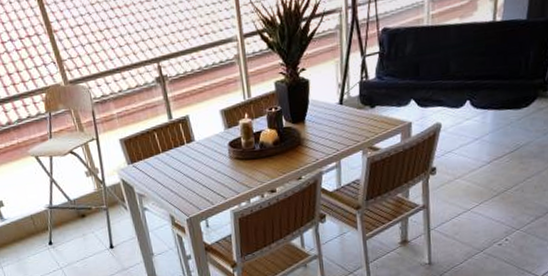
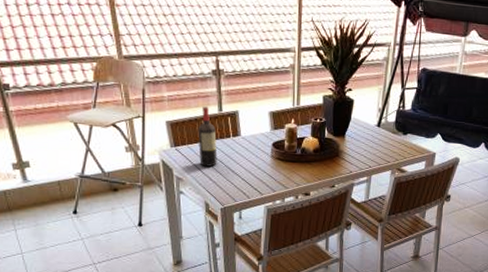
wine bottle: none [151,117,176,179] -> present [198,106,217,167]

